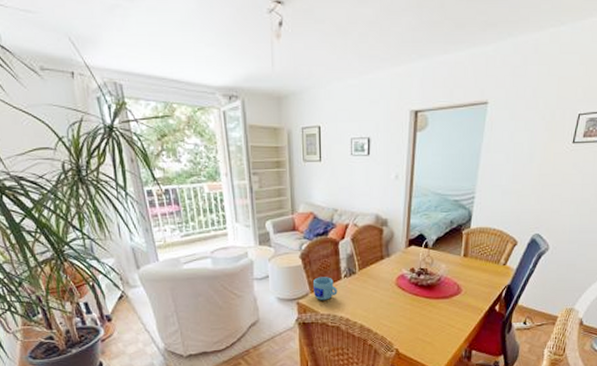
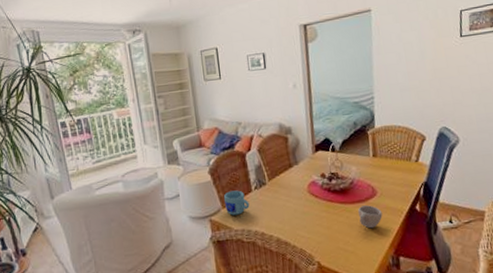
cup: none [440,302,463,323] -> present [357,205,383,229]

